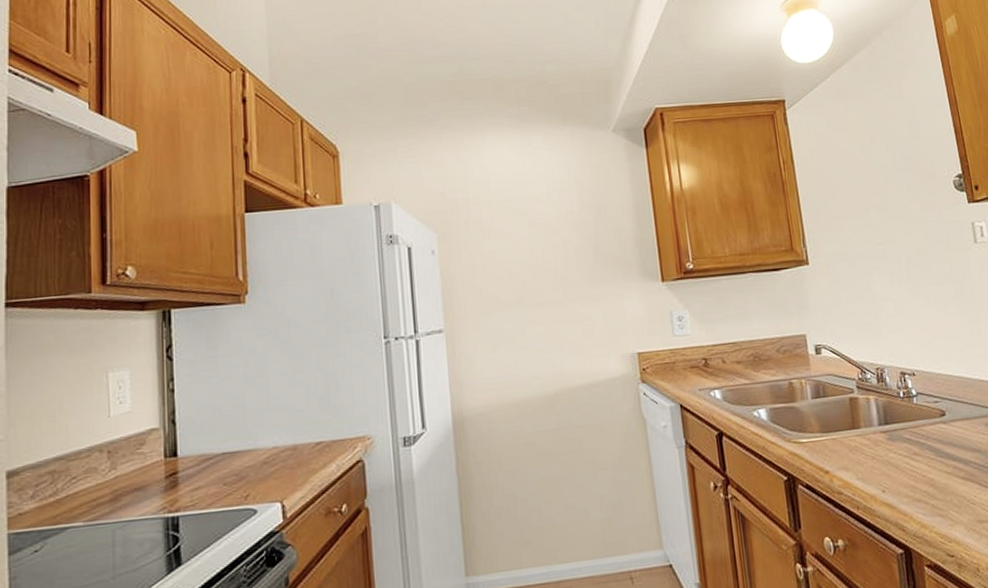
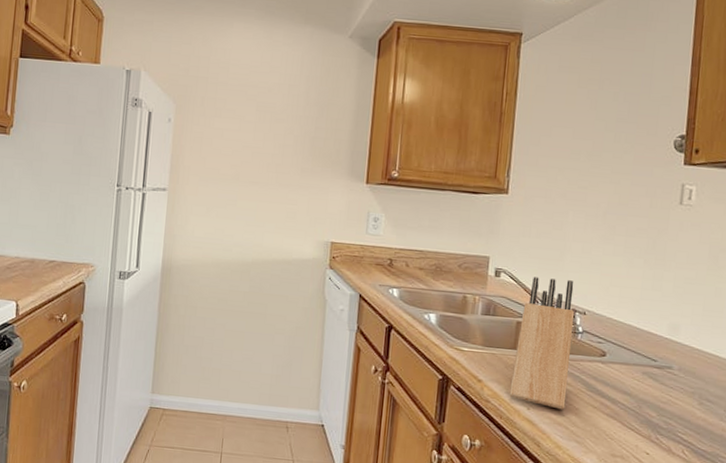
knife block: none [852,342,920,485] -> present [509,277,574,410]

